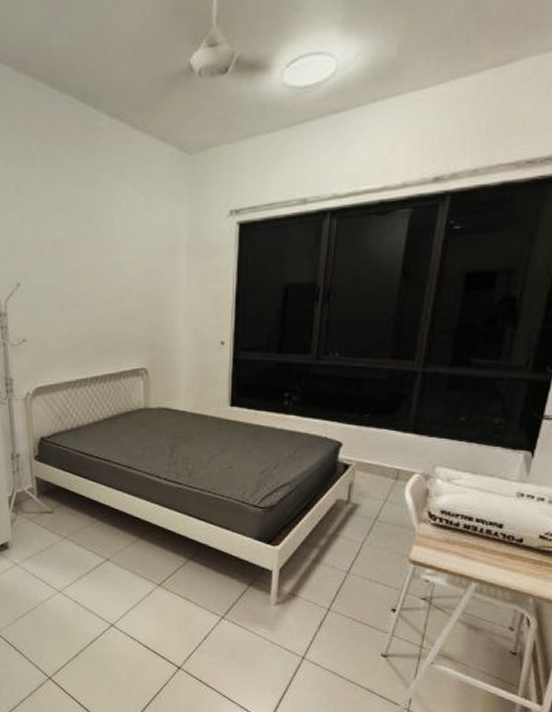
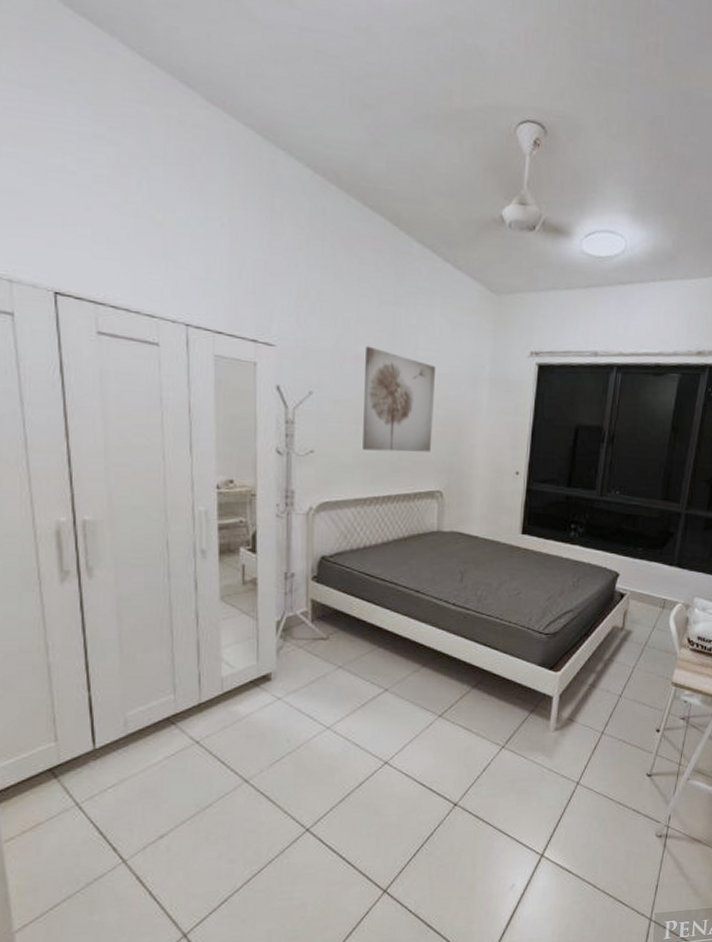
wall art: none [64,231,134,334] -> present [362,346,435,452]

